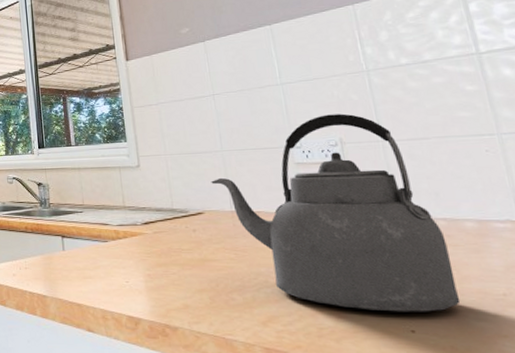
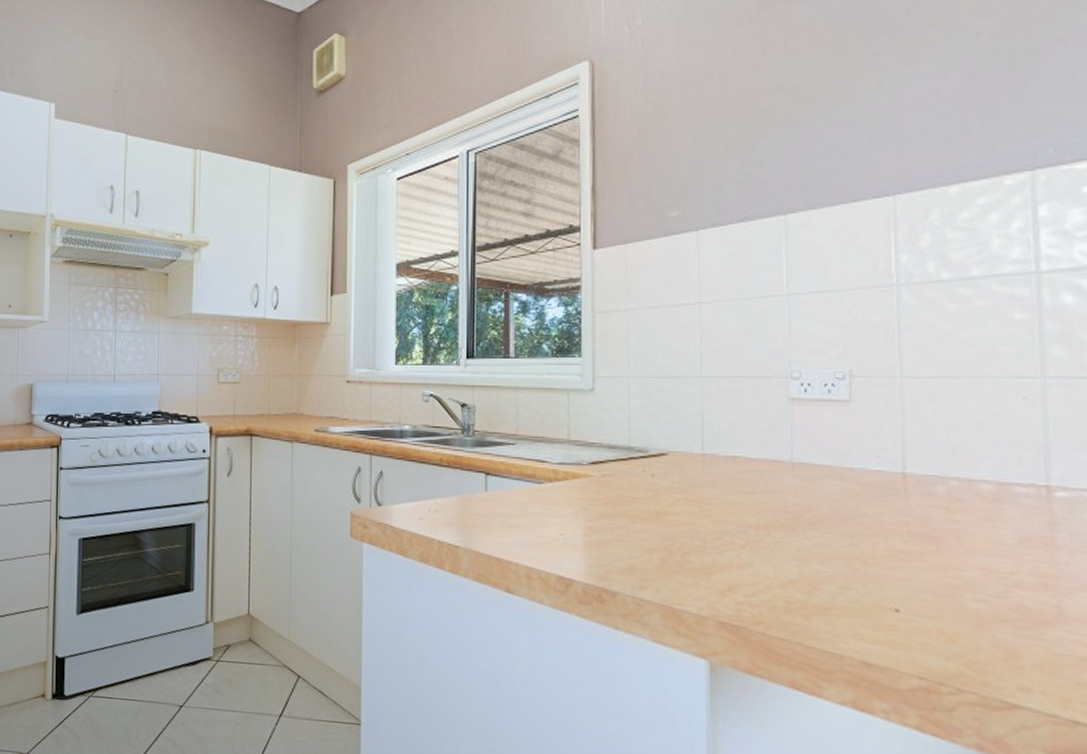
kettle: present [211,113,461,312] -> none [681,338,959,589]

